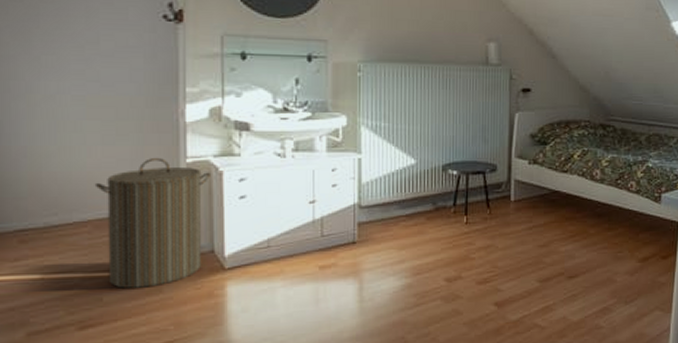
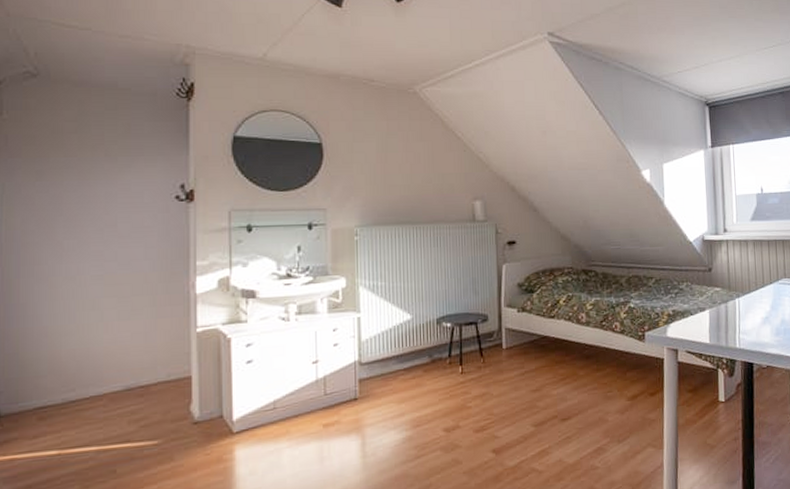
laundry hamper: present [94,157,210,288] -> none [110,328,219,459]

